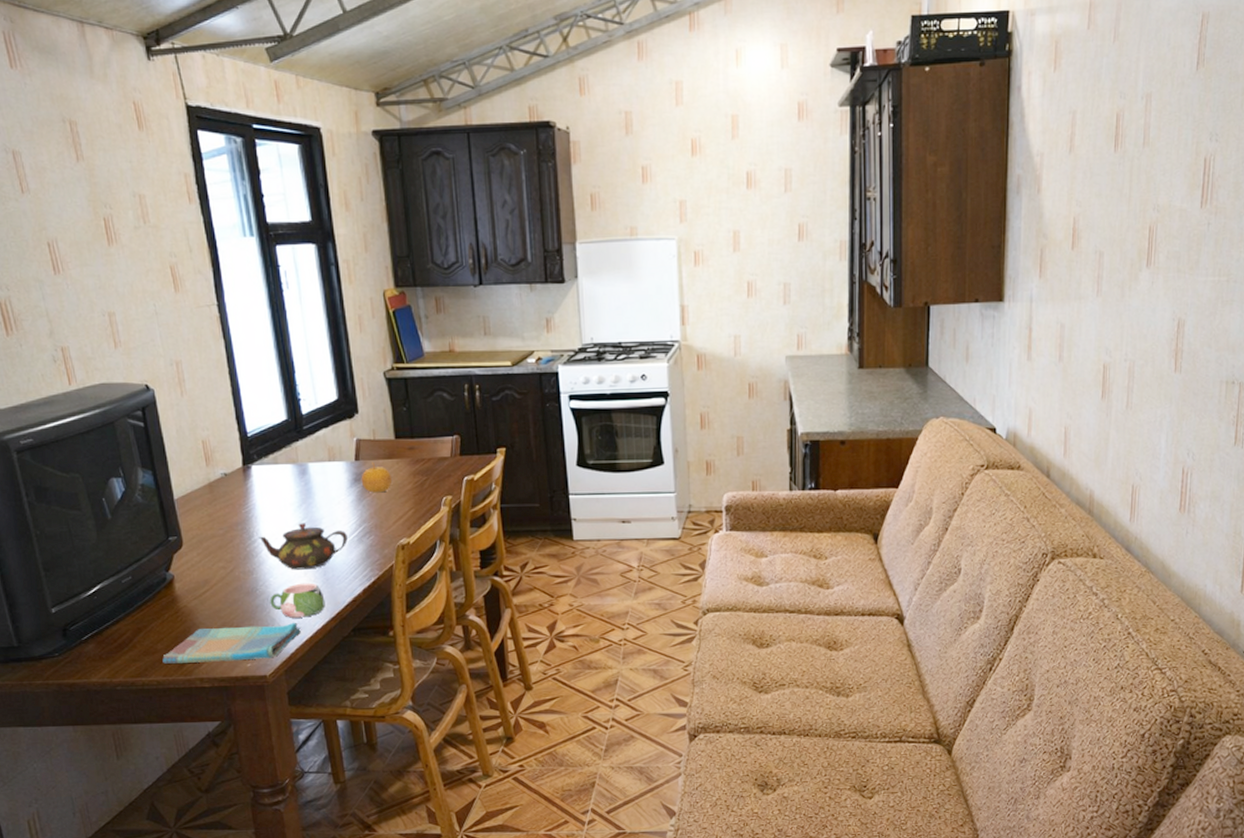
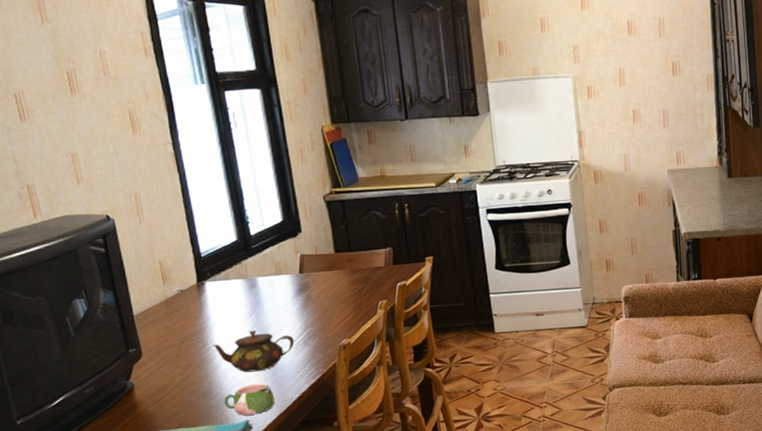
fruit: present [361,462,392,493] -> none [305,274,333,301]

